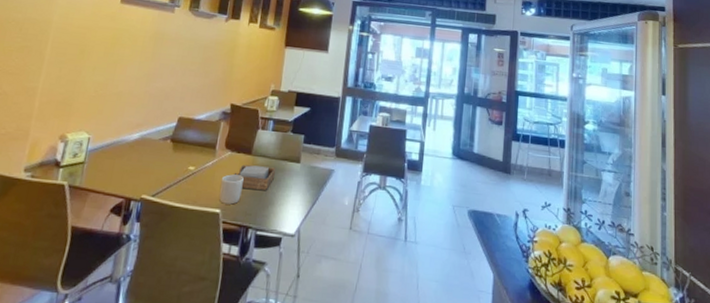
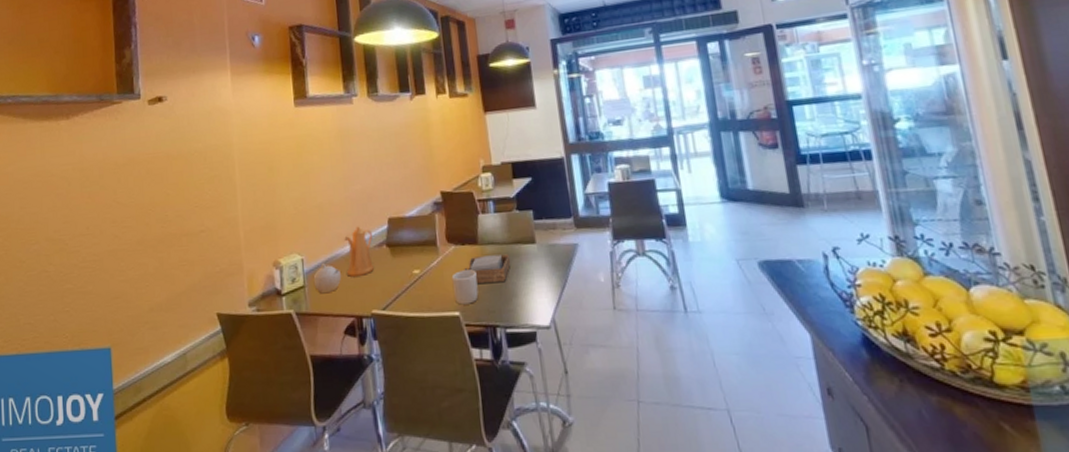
sugar bowl: none [93,145,123,173] -> present [313,264,342,294]
coffee pot: none [128,118,161,164] -> present [344,226,374,278]

